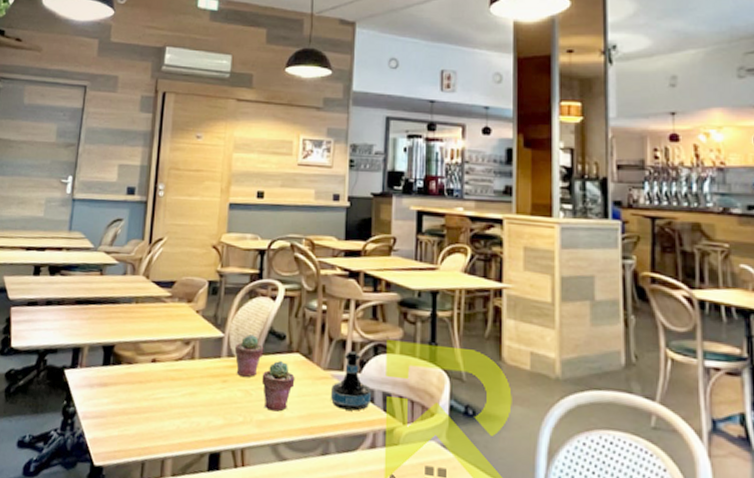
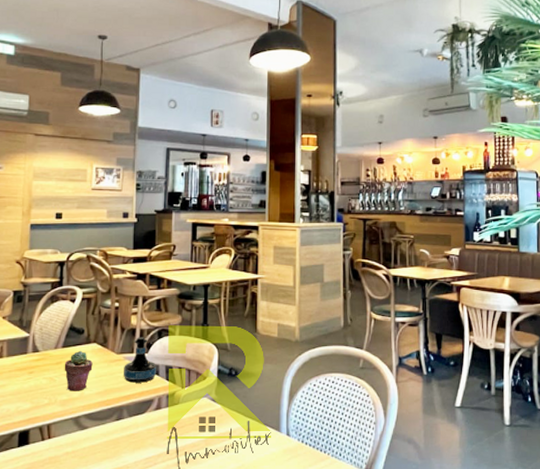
potted succulent: present [234,334,264,377] -> none [39,332,65,367]

